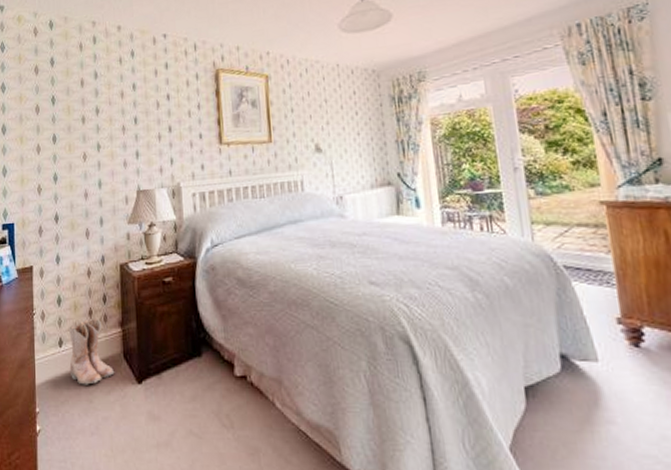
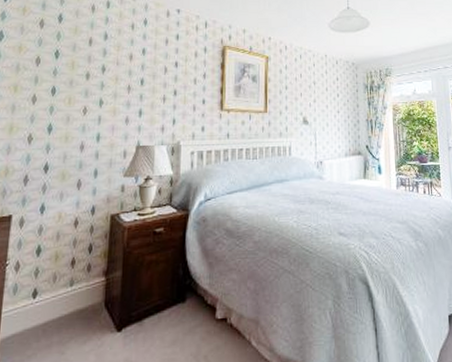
boots: present [69,317,115,385] -> none [41,267,94,337]

